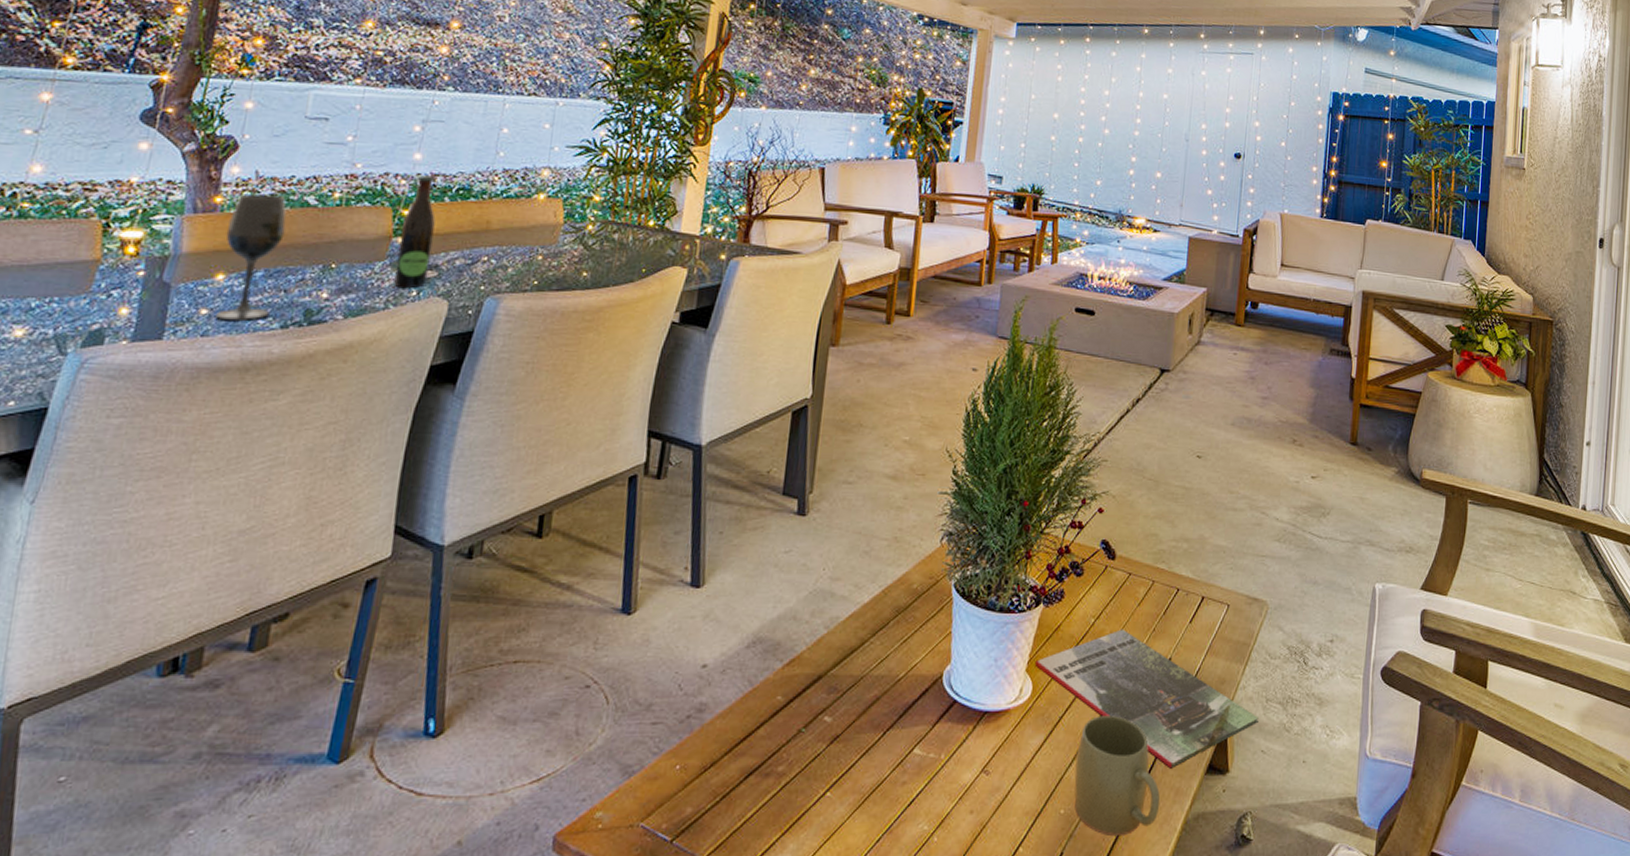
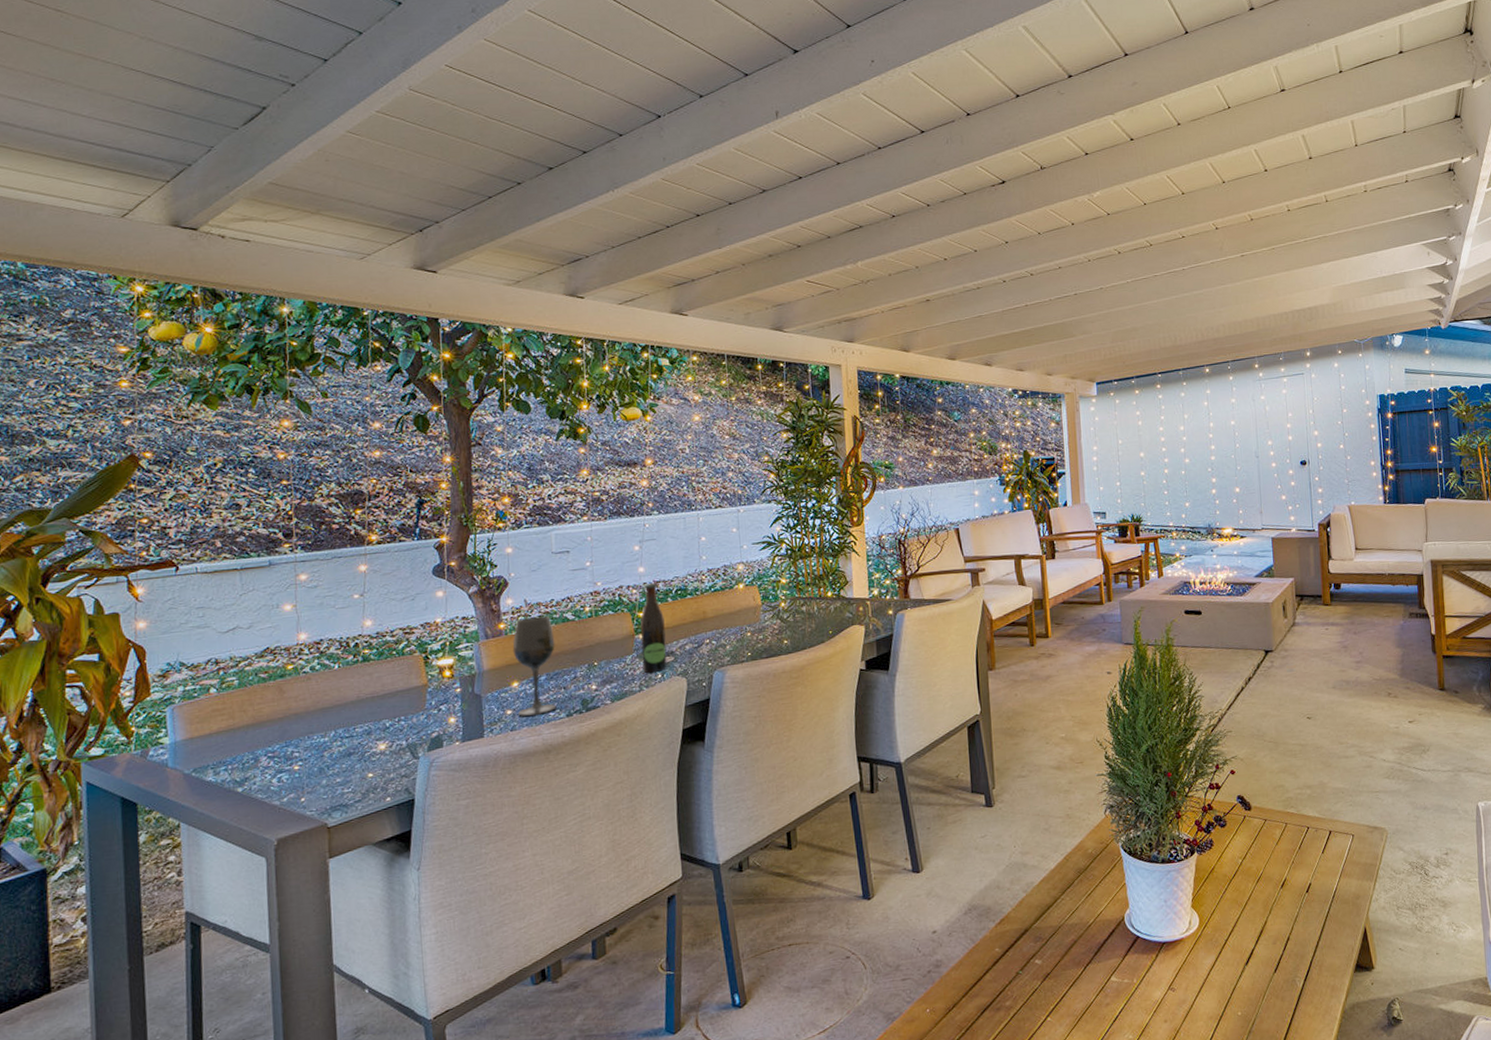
magazine: present [1034,629,1259,769] -> none [1198,864,1393,971]
mug: present [1074,716,1161,837] -> none [1244,934,1320,1029]

